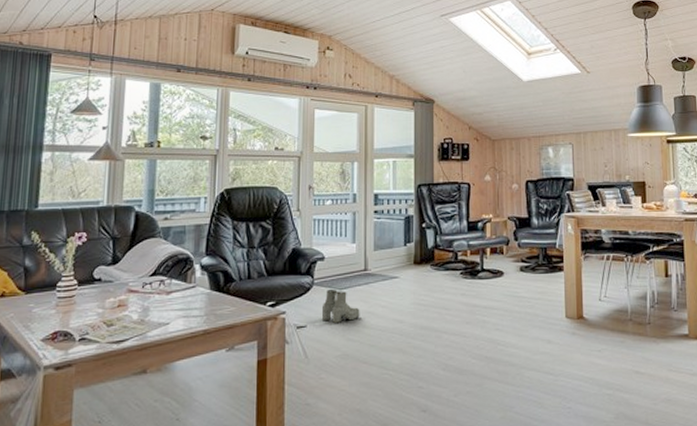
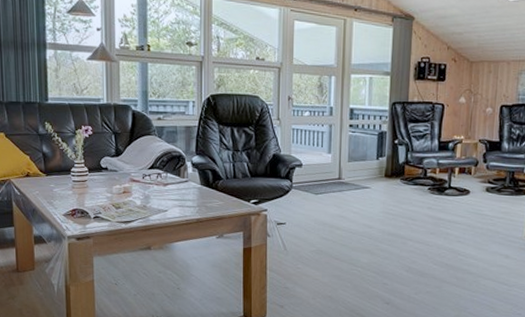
boots: present [321,290,360,324] -> none [299,194,334,224]

